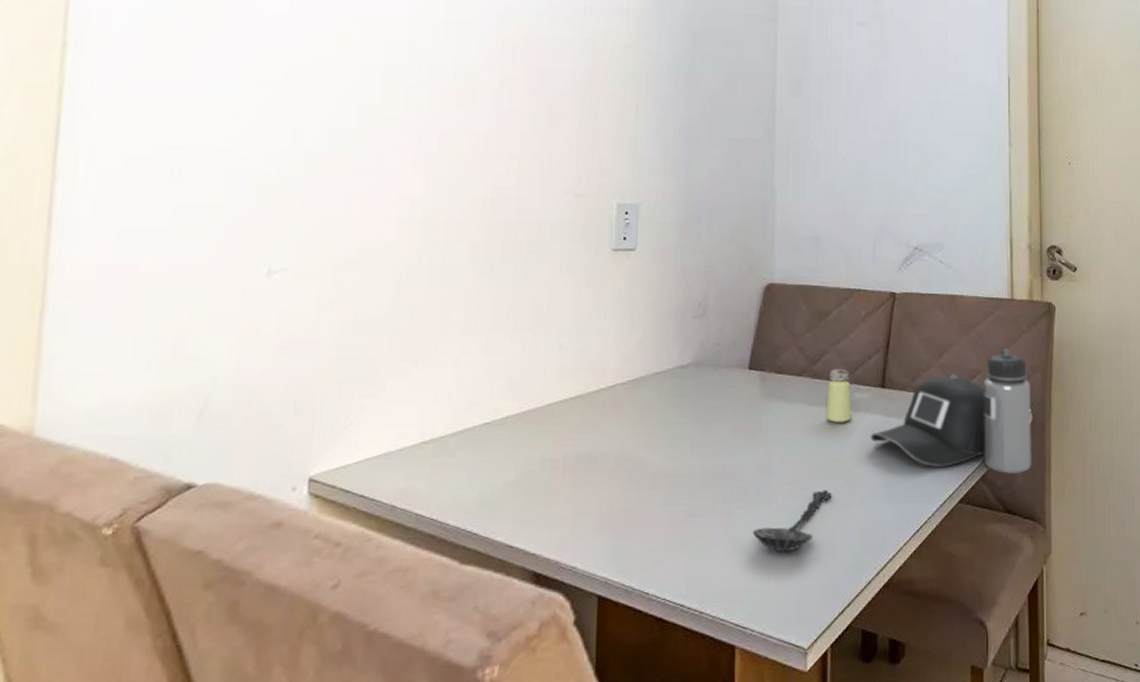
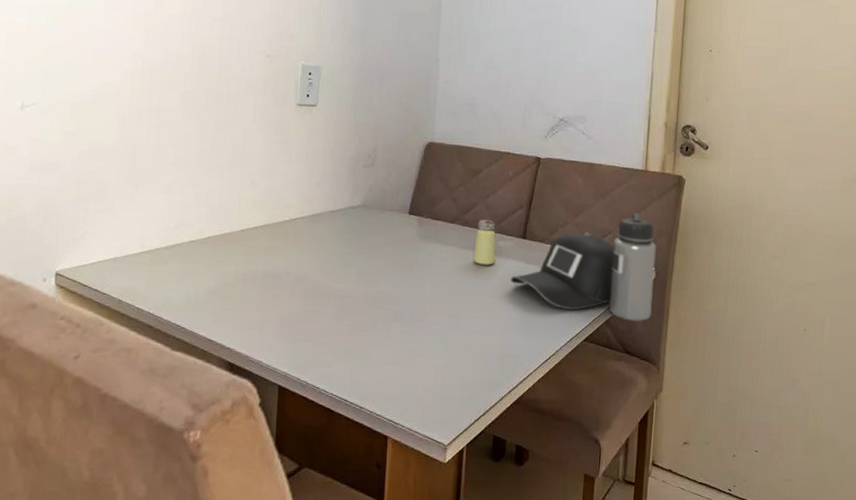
spoon: present [752,490,832,552] -> none [405,319,475,367]

